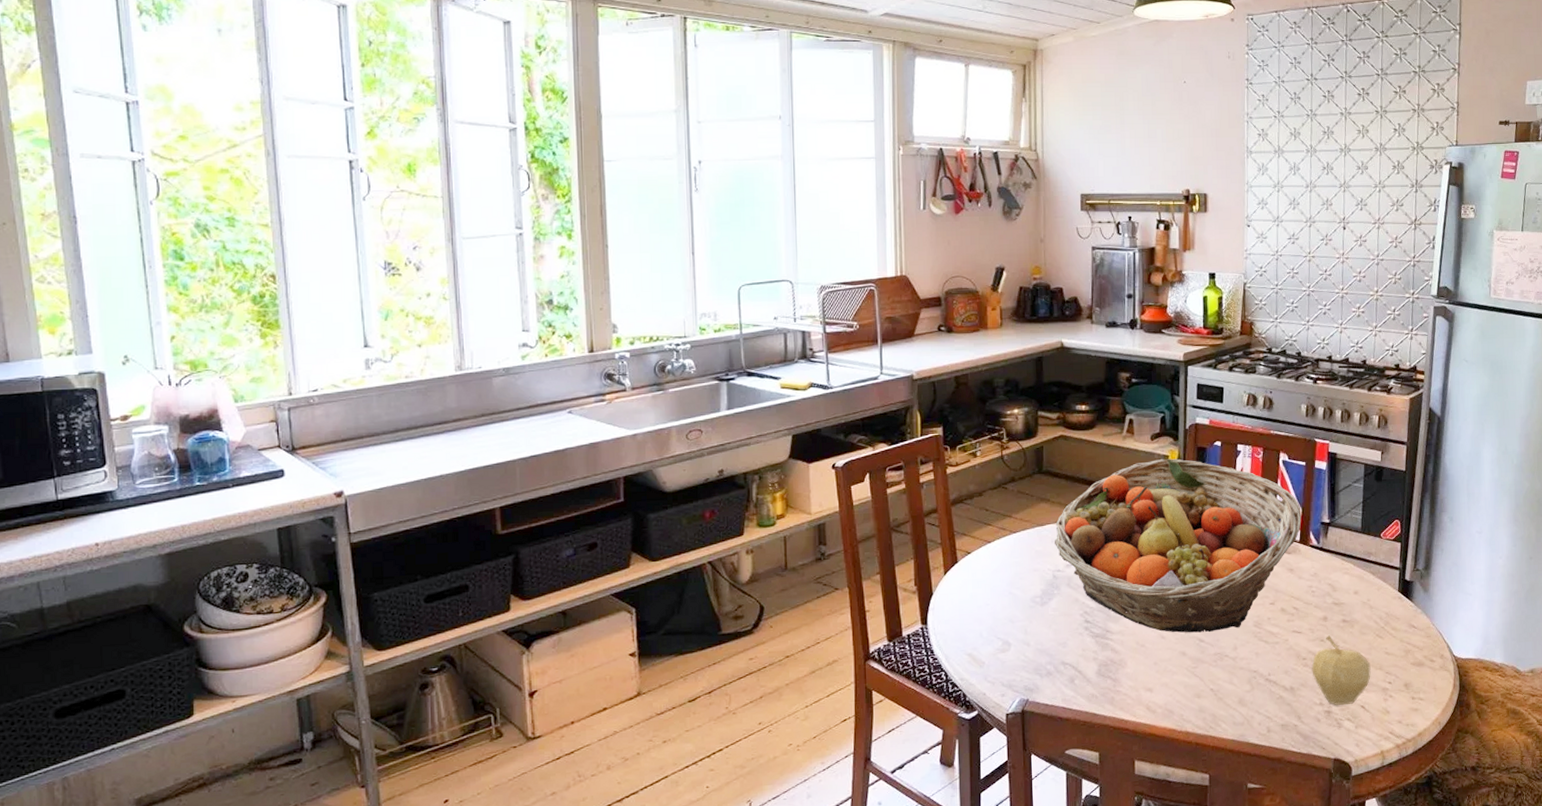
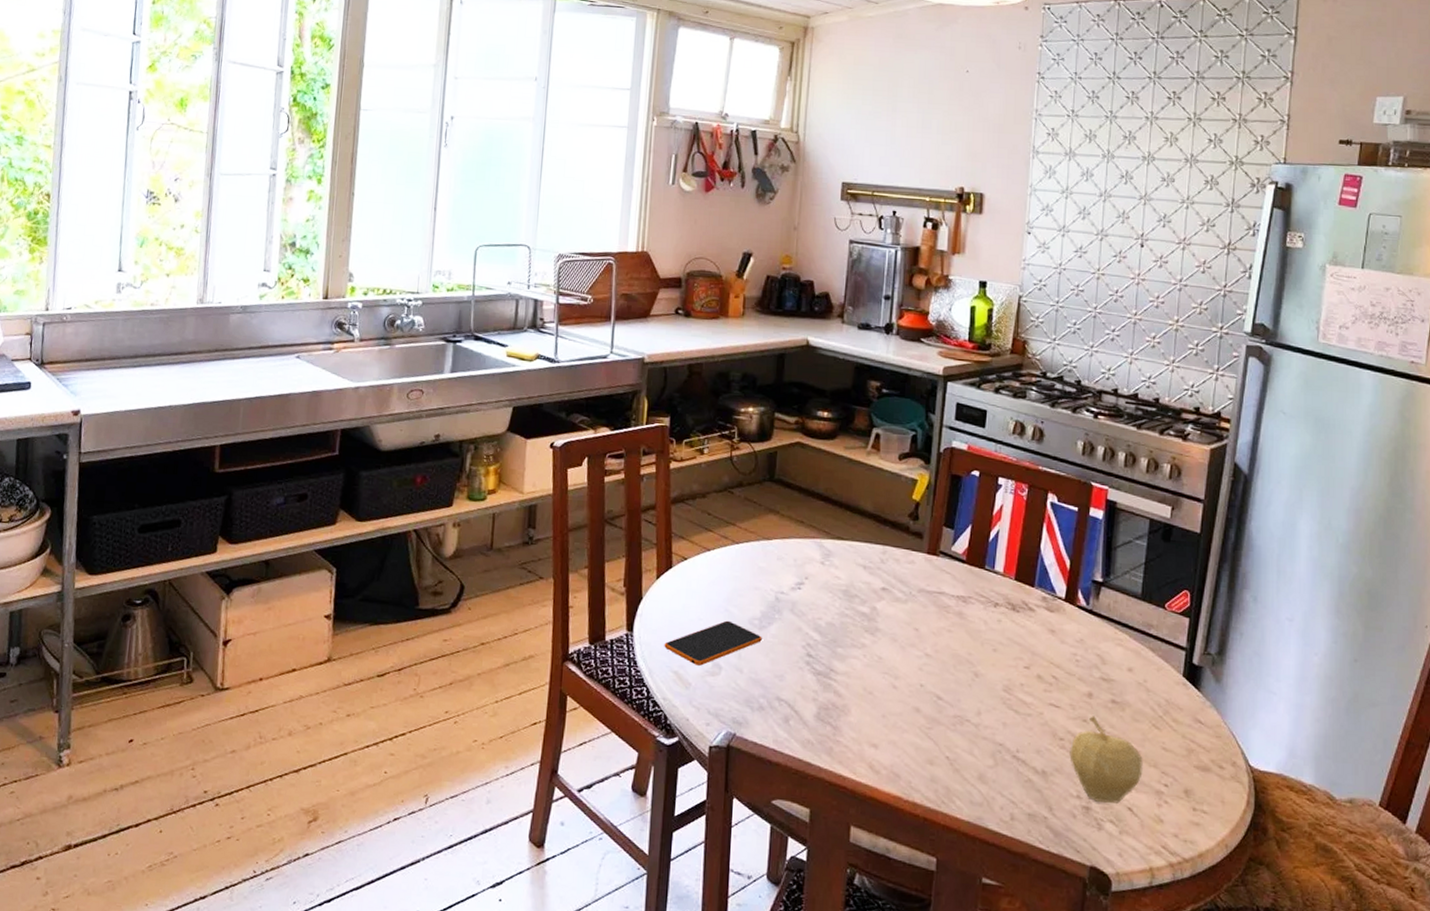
smartphone: none [957,602,1044,646] -> present [664,620,762,666]
fruit basket: present [1055,458,1302,633] -> none [780,482,1069,690]

